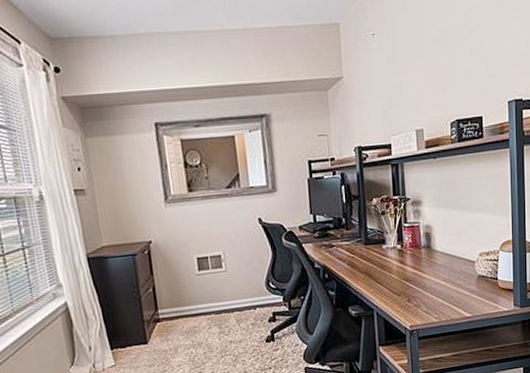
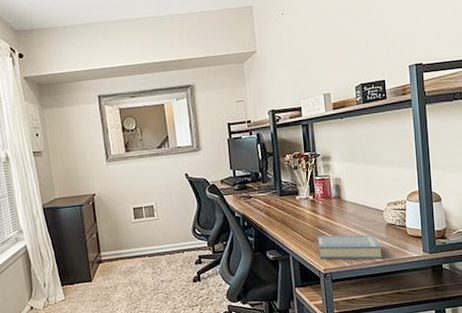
hardback book: none [405,287,473,315] -> present [318,234,383,260]

